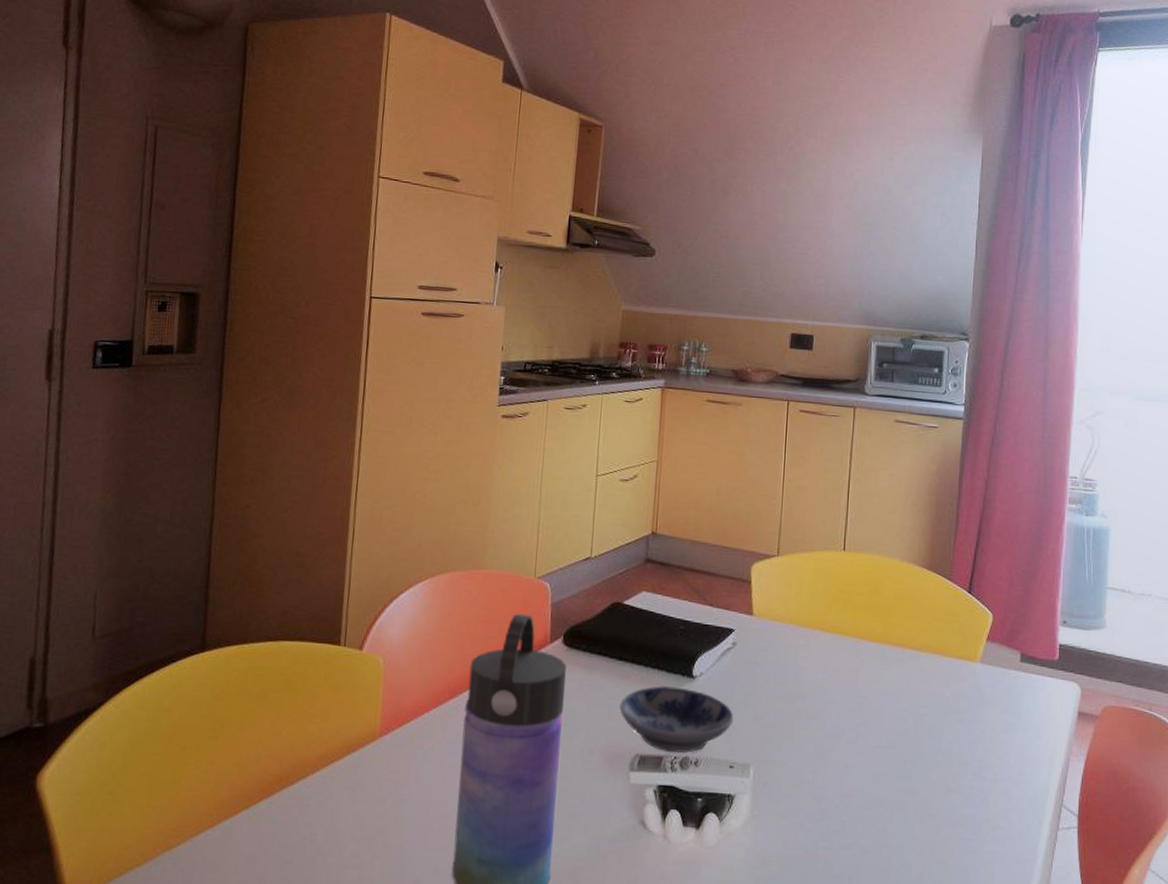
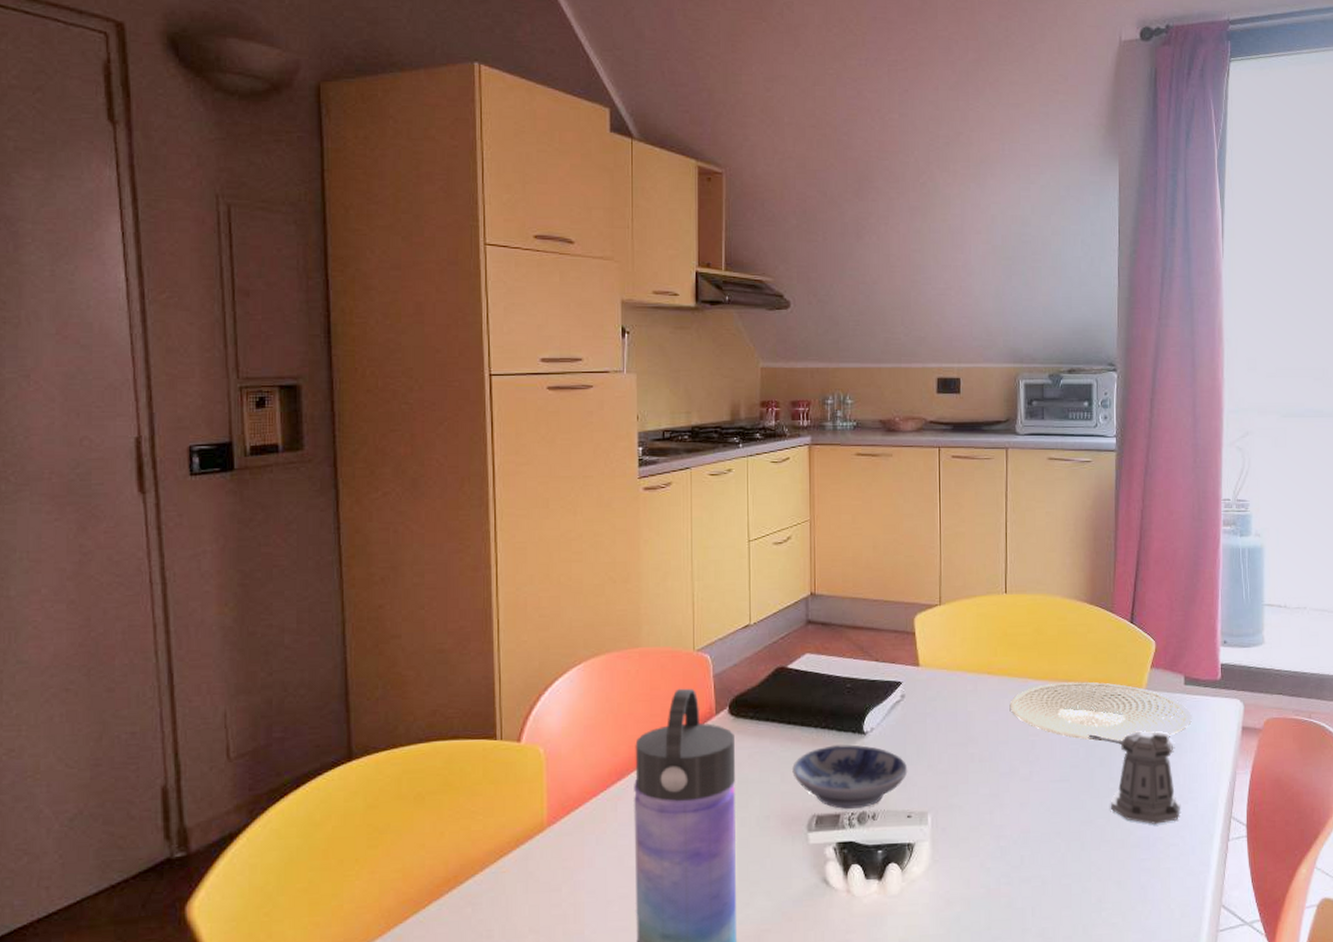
plate: none [840,646,1026,713] -> present [1009,682,1192,741]
pepper shaker: none [918,701,1010,804] -> present [1088,730,1181,824]

